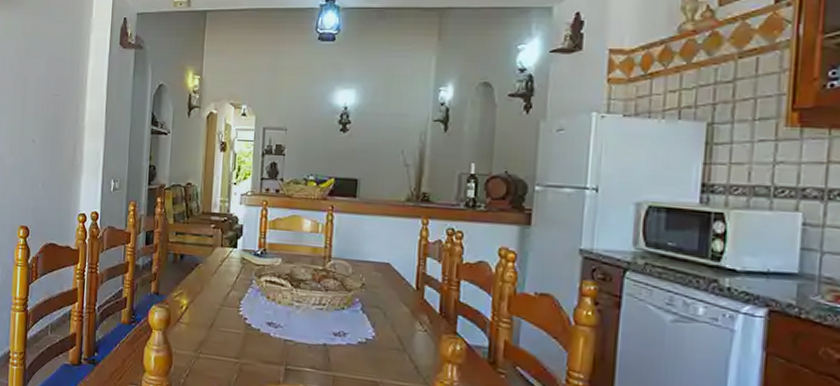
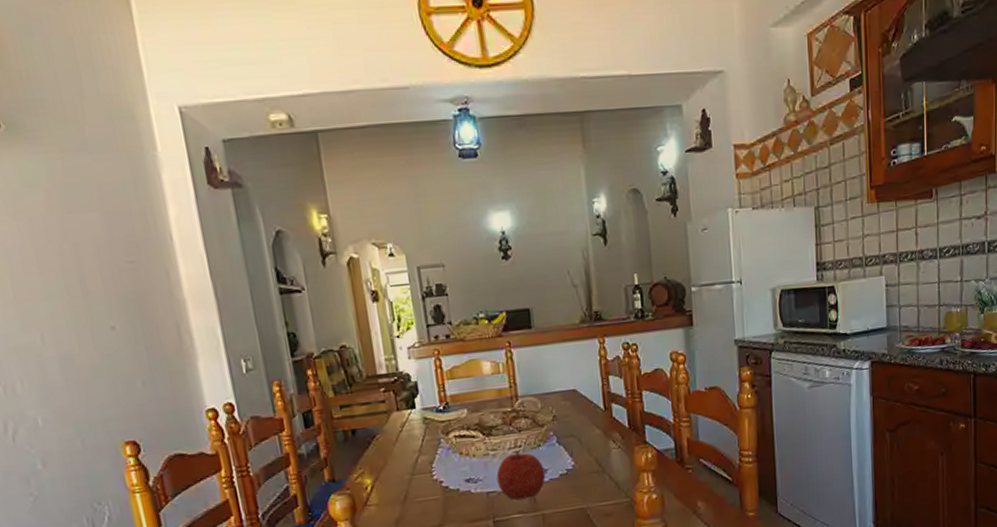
fruit: none [296,307,344,356] -> present [496,450,546,500]

